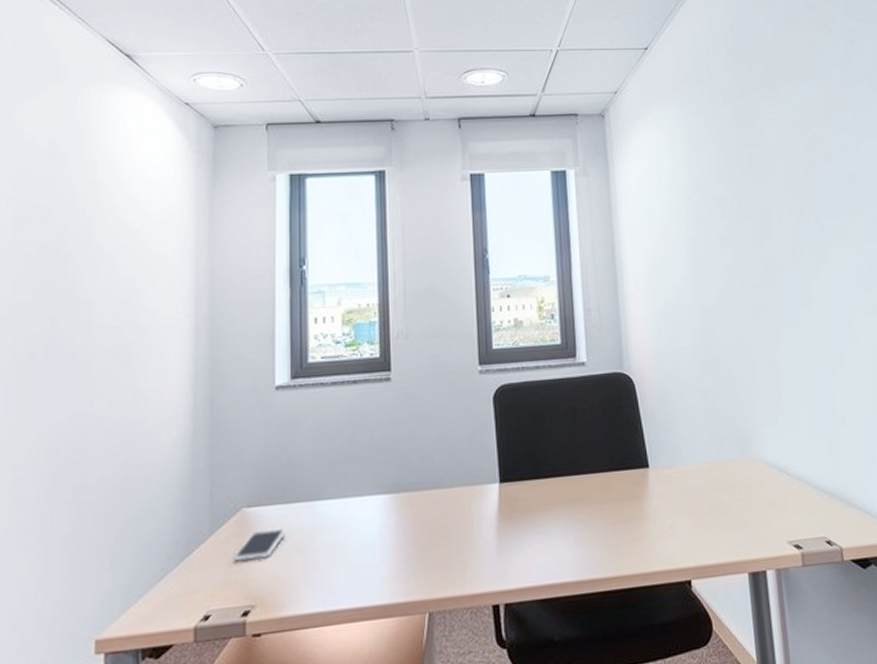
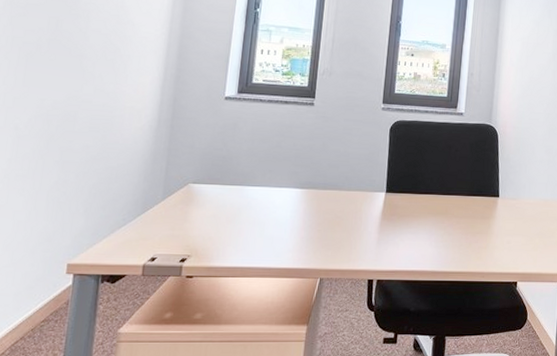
smartphone: present [235,529,285,562] -> none [179,202,220,222]

